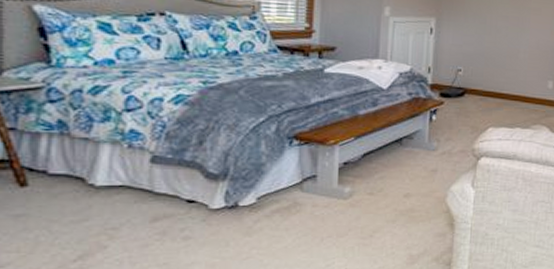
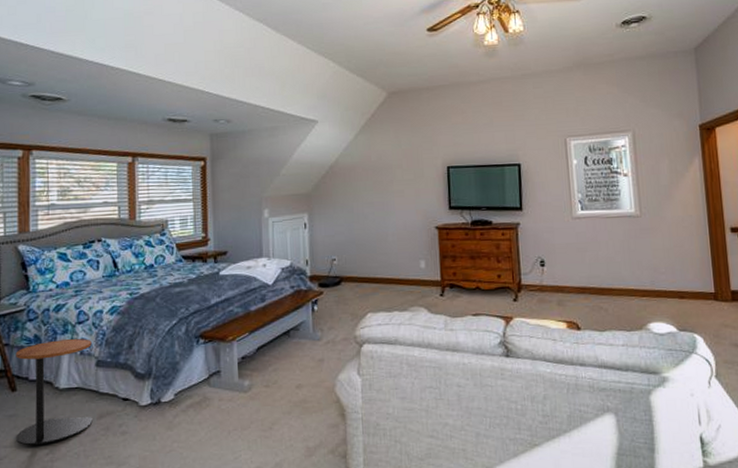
side table: none [26,128,145,251] -> present [15,339,93,446]

